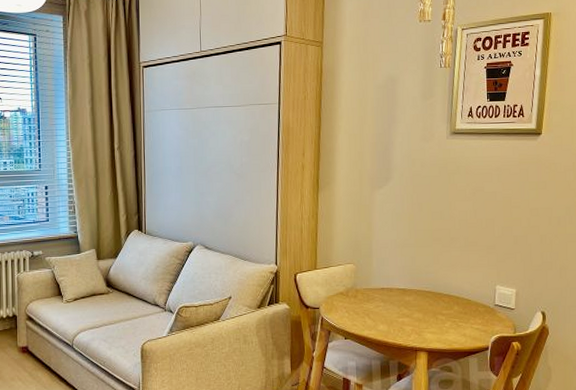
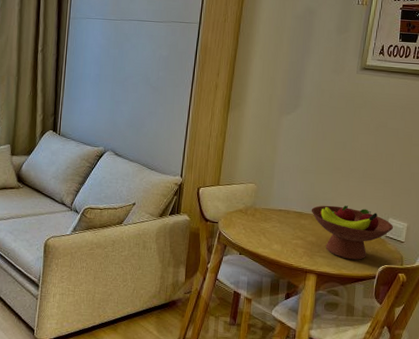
fruit bowl: none [414,277,502,333] -> present [311,205,394,260]

